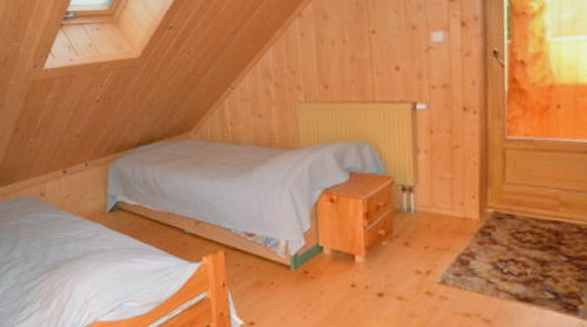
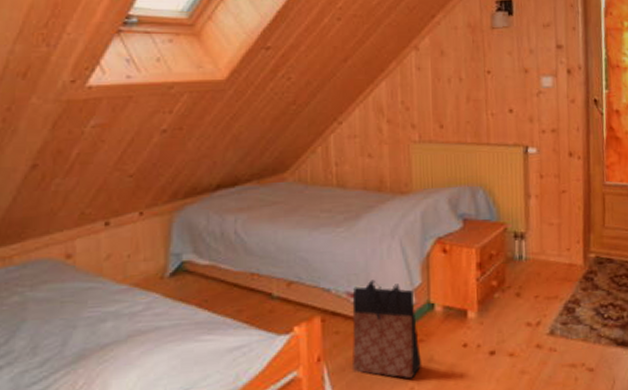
bag: none [249,223,313,309] -> present [352,280,422,379]

